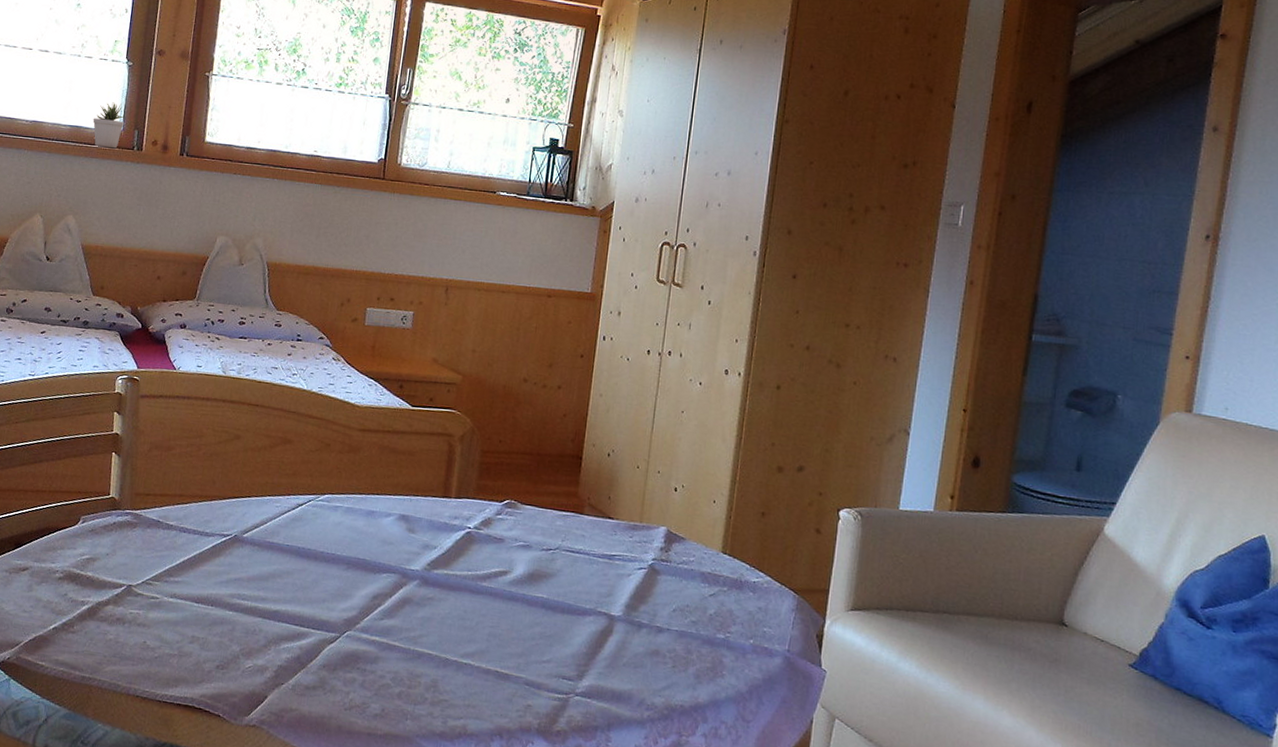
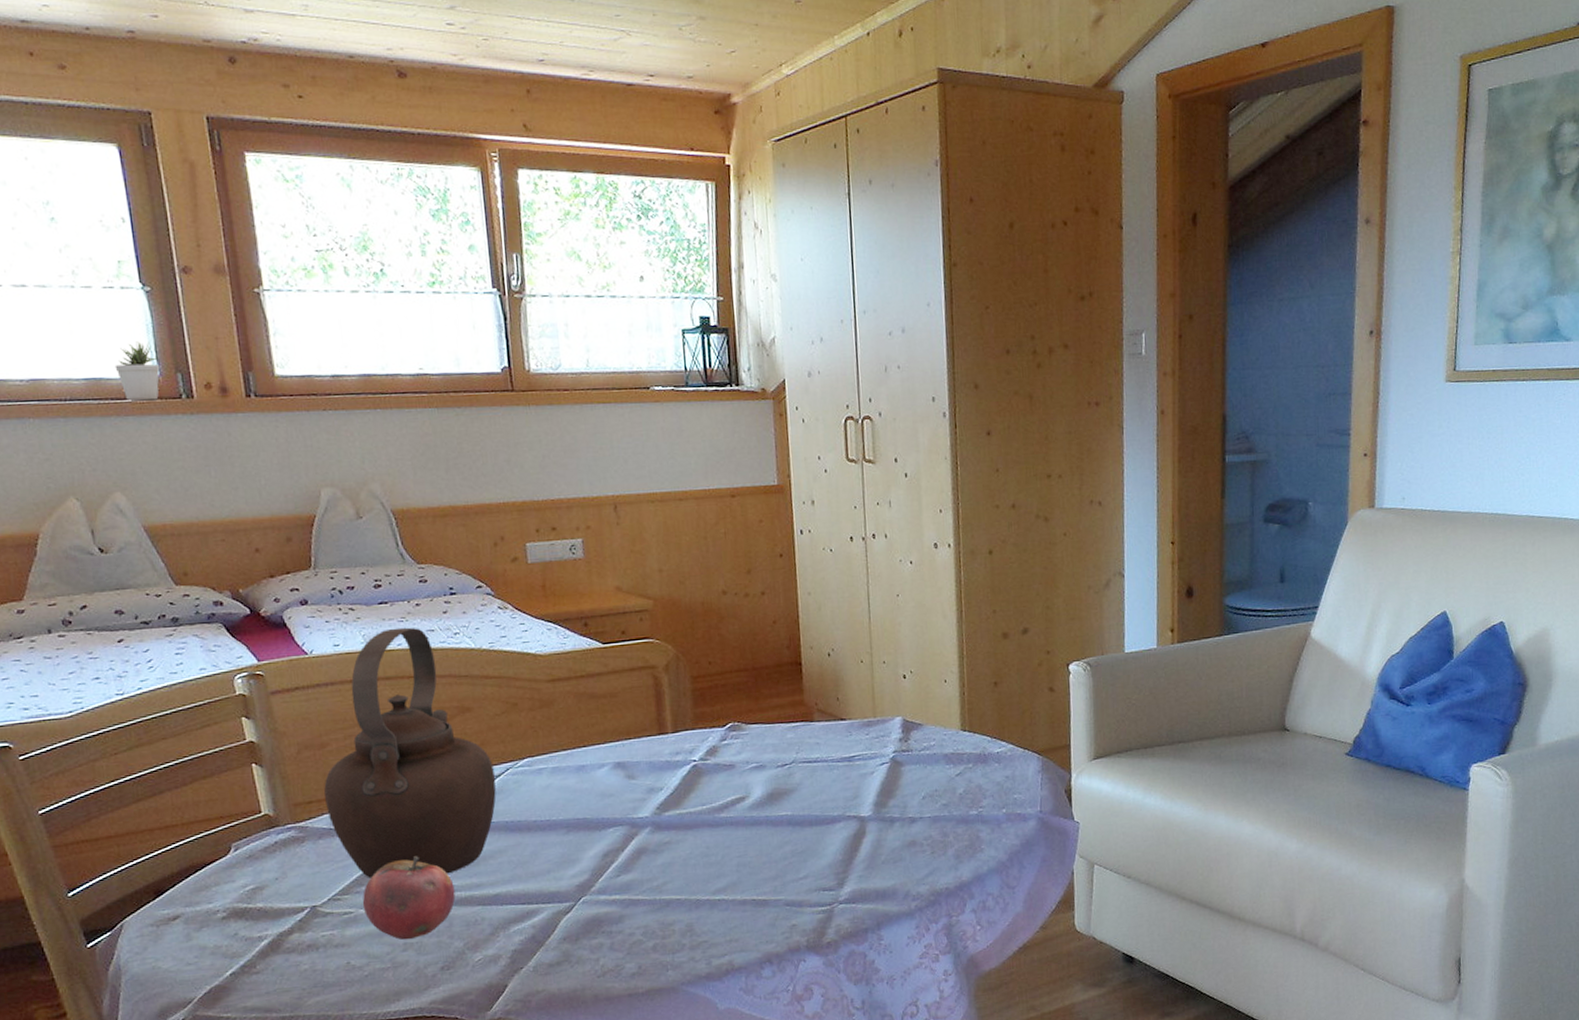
teapot: none [159,360,299,583] -> present [324,627,496,878]
fruit: none [167,560,244,634] -> present [362,856,456,940]

